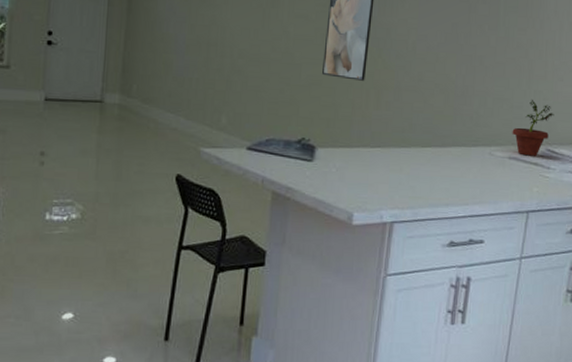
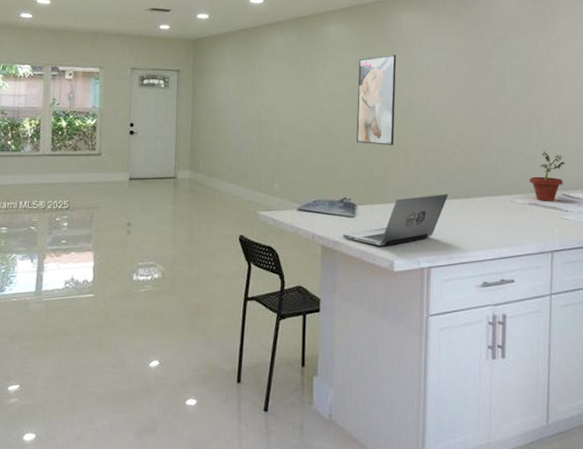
laptop: none [297,140,422,196] -> present [342,194,449,246]

